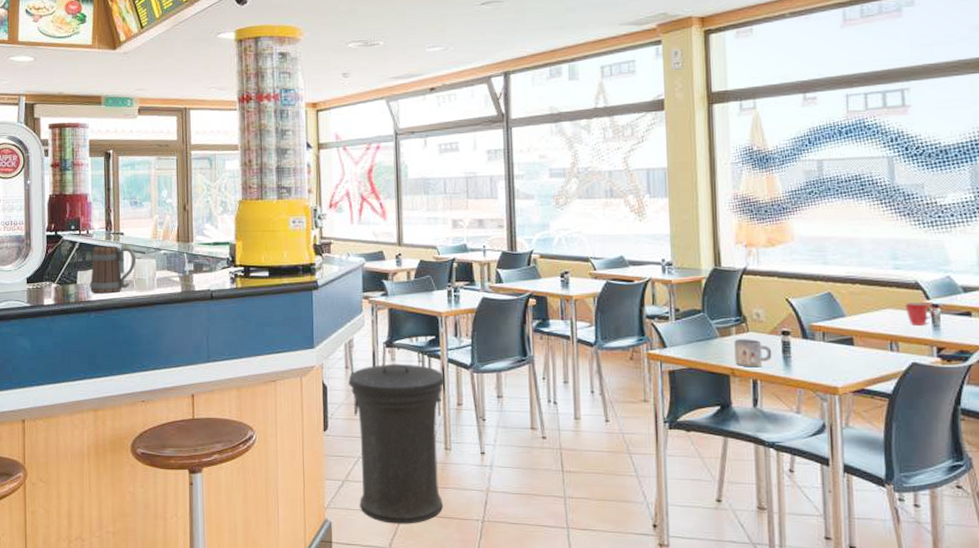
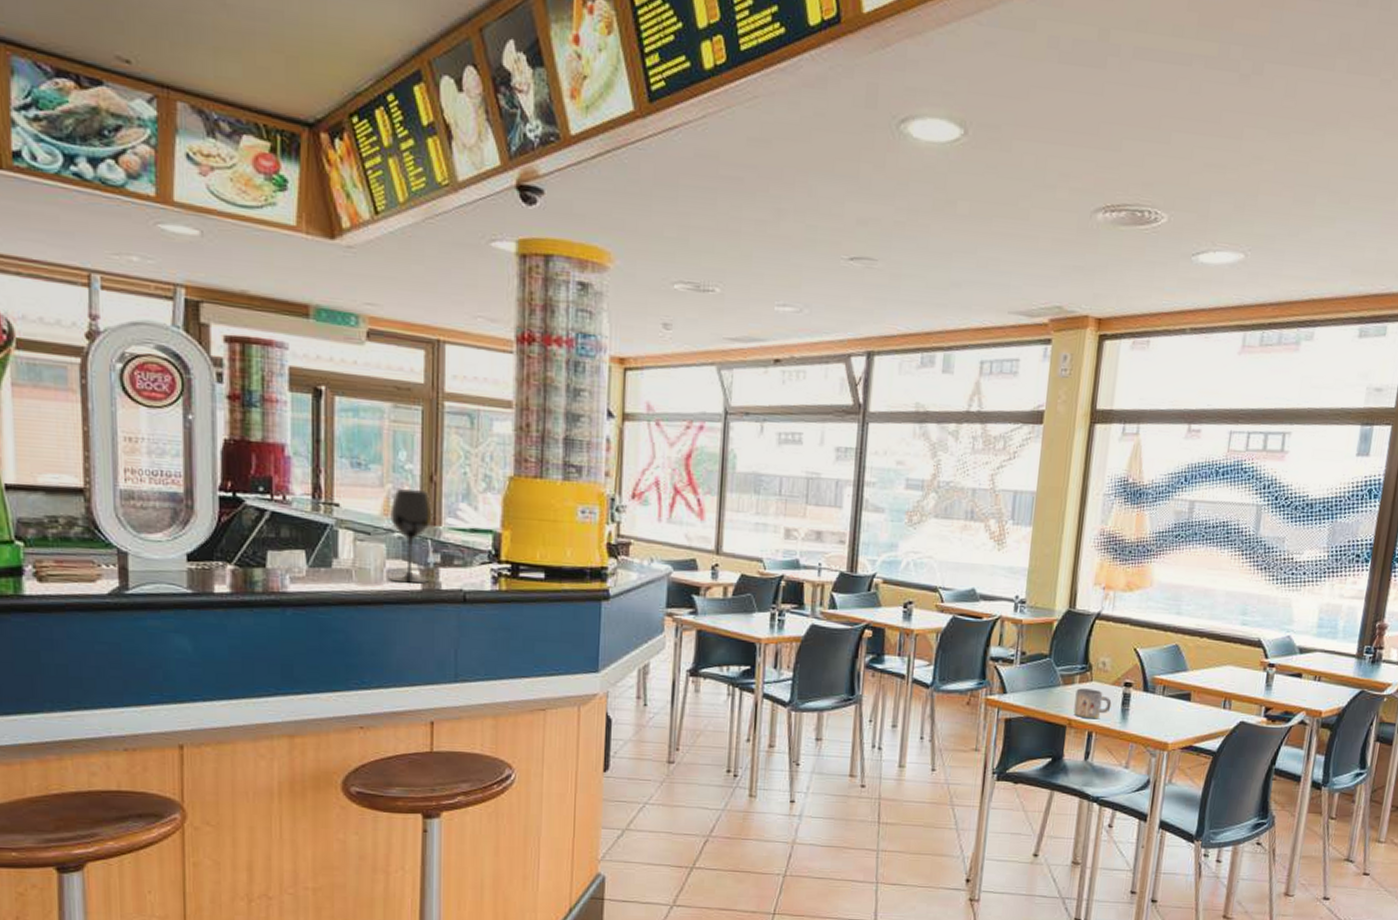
beer mug: present [89,246,136,293] -> none [286,518,356,584]
wineglass: none [157,218,187,287] -> present [388,489,433,584]
trash can: present [348,363,444,524] -> none [639,695,757,879]
mug: present [904,301,934,325] -> none [1244,659,1271,684]

